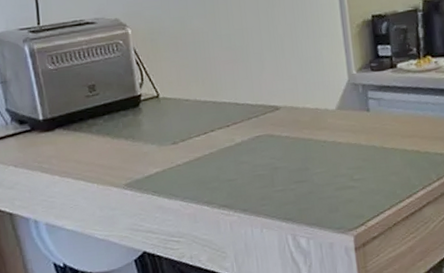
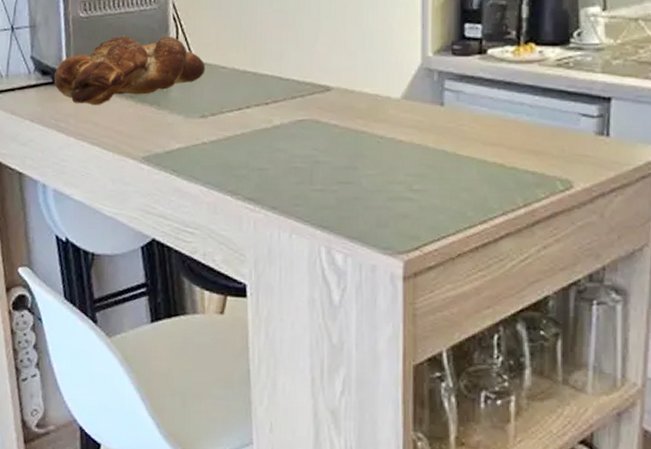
bread loaf: none [31,78,171,146] -> present [53,36,206,106]

